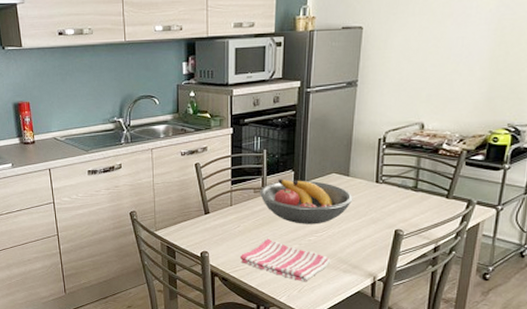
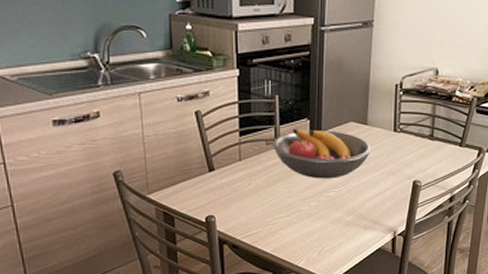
dish towel: present [239,238,331,282] -> none [251,196,351,243]

